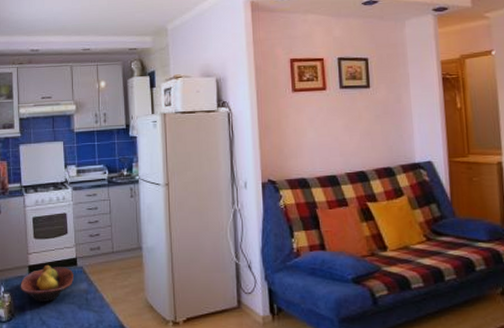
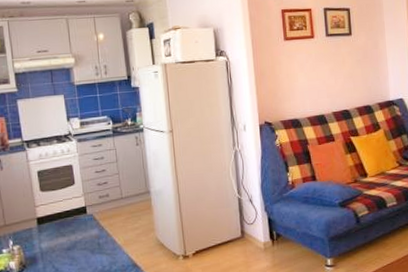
fruit bowl: present [20,264,74,302] -> none [29,215,84,251]

